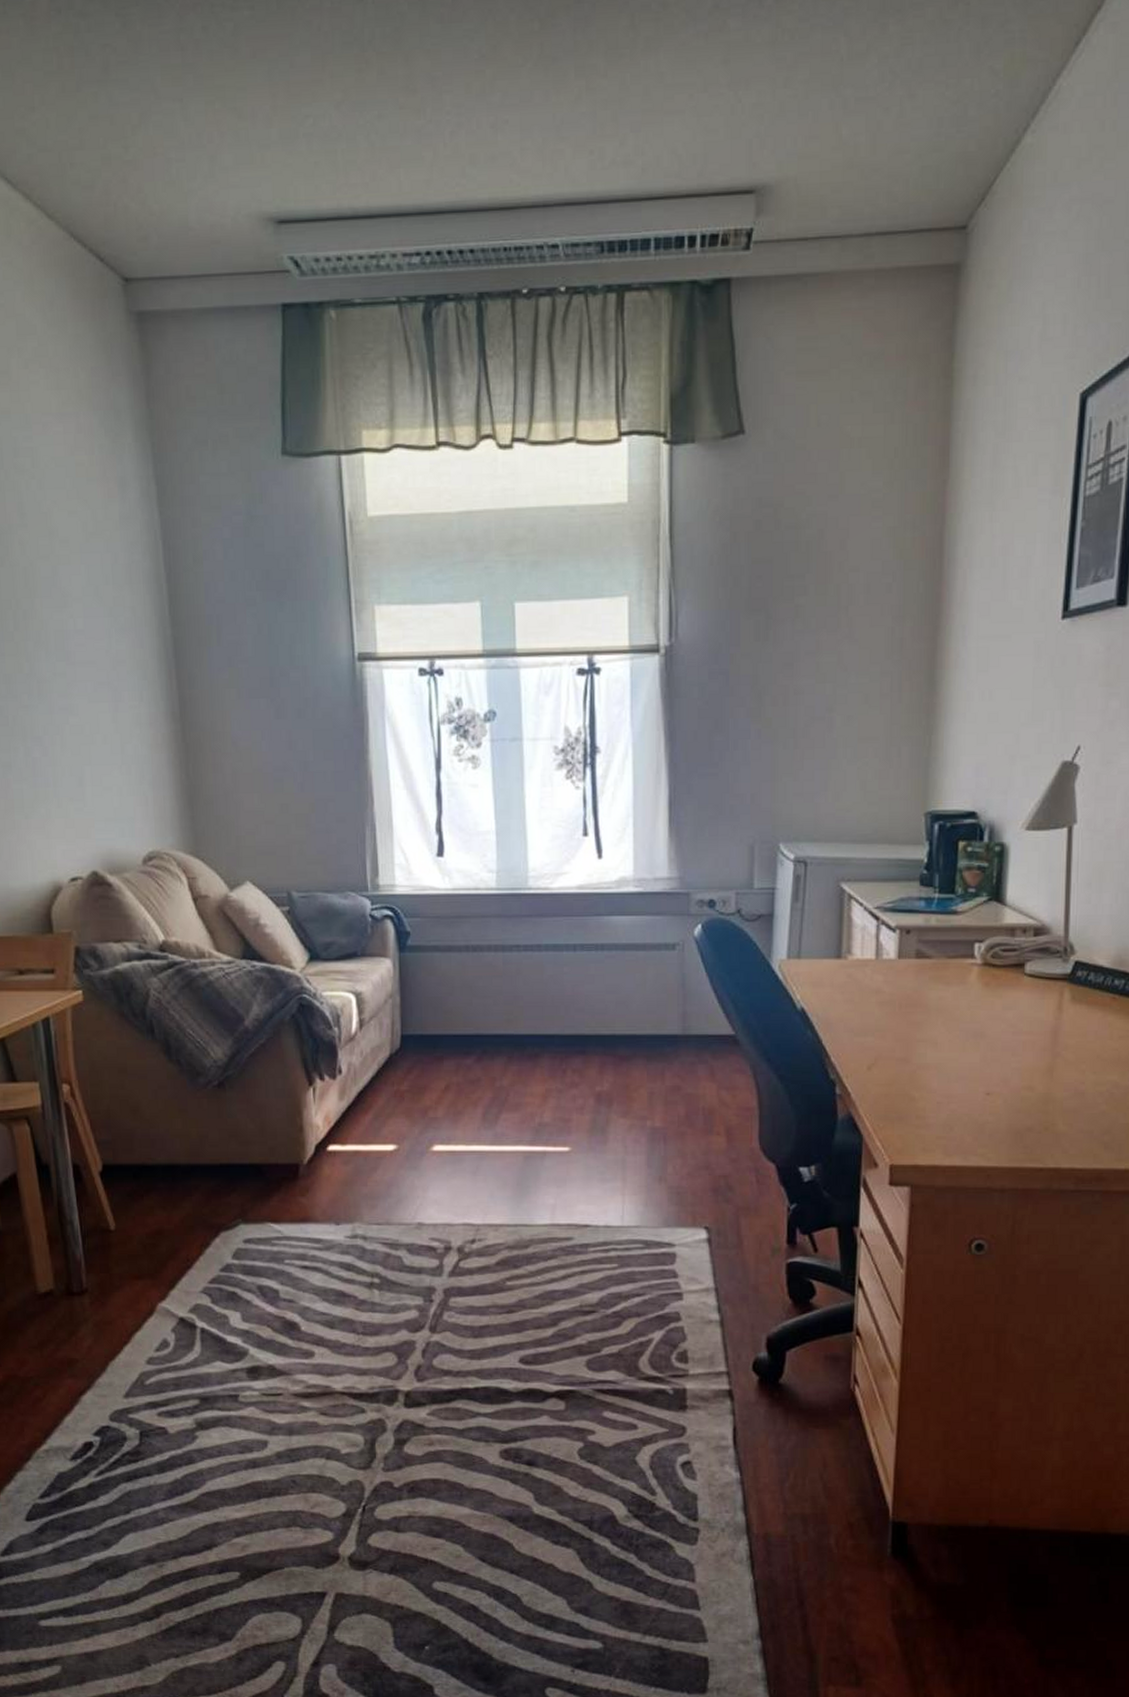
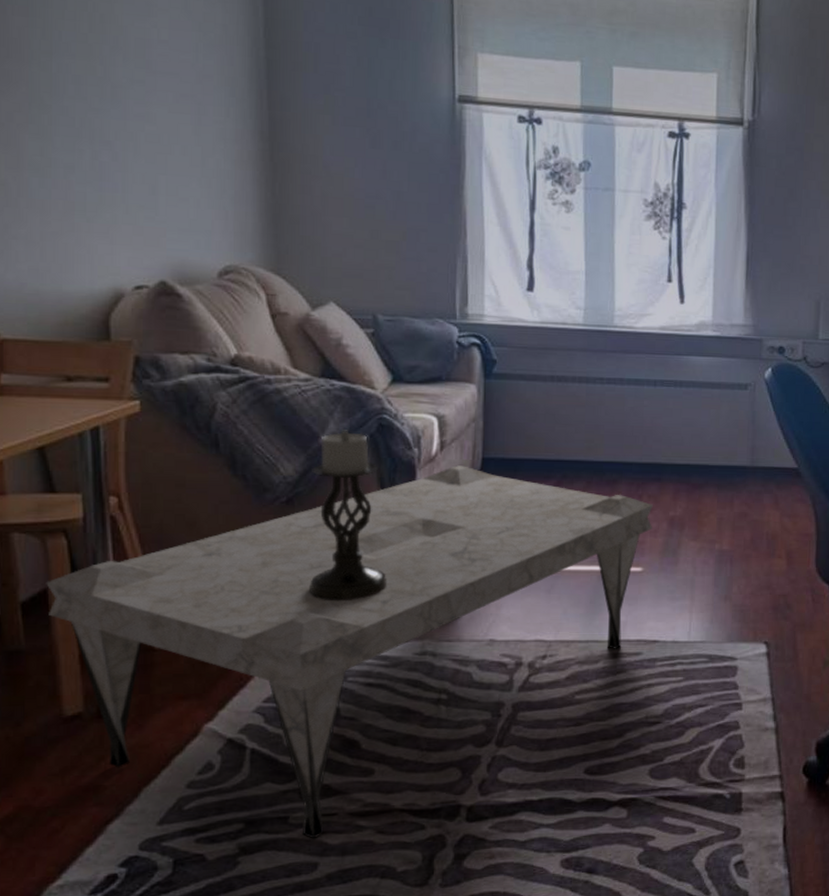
coffee table: none [15,1044,578,1418] -> present [46,465,653,839]
candle holder: none [238,1011,316,1184] -> present [308,430,387,601]

